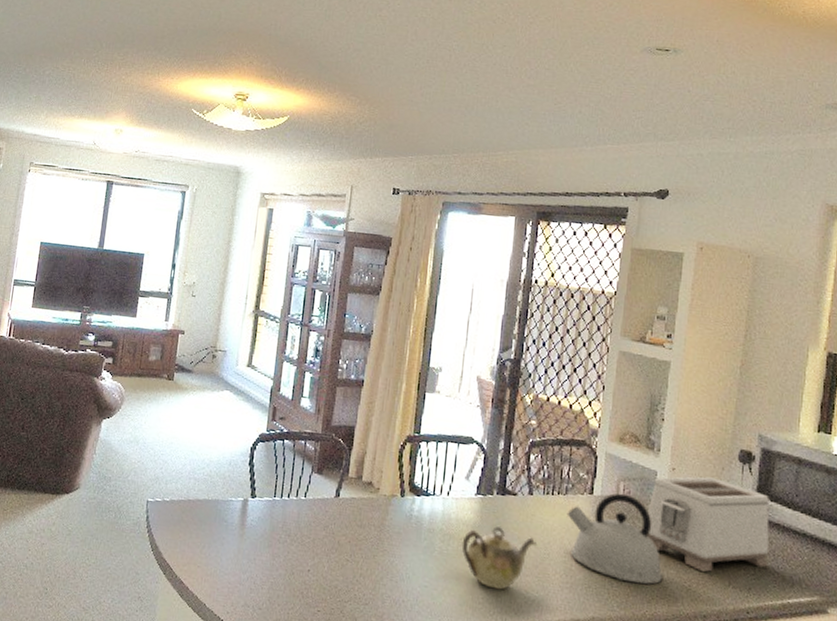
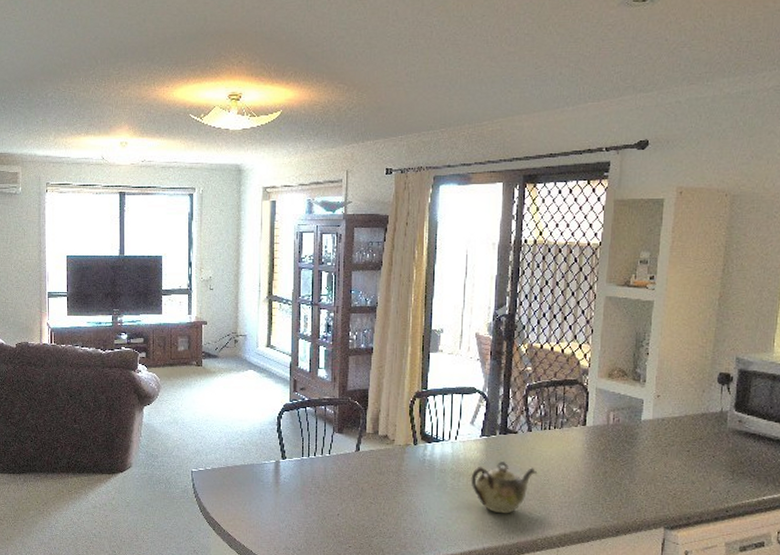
kettle: present [567,493,662,585] -> none [563,422,650,497]
toaster: present [647,476,770,573] -> none [635,400,746,482]

